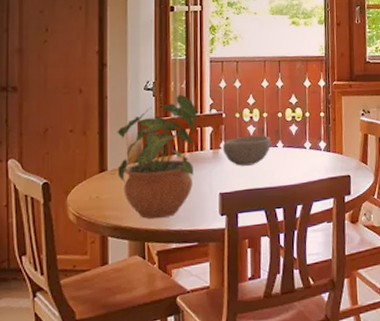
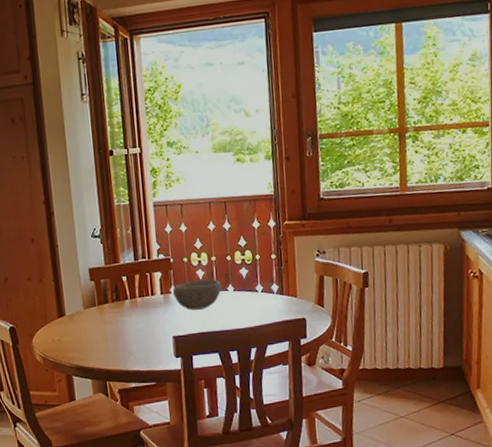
potted plant: present [117,94,198,219] -> none [70,240,147,361]

